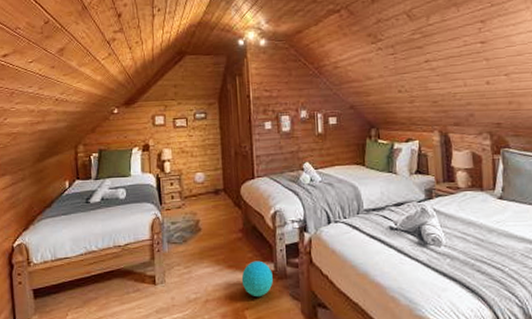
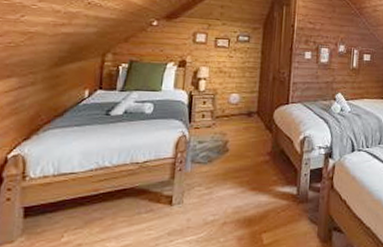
ball: present [241,260,273,296] -> none [263,184,294,219]

